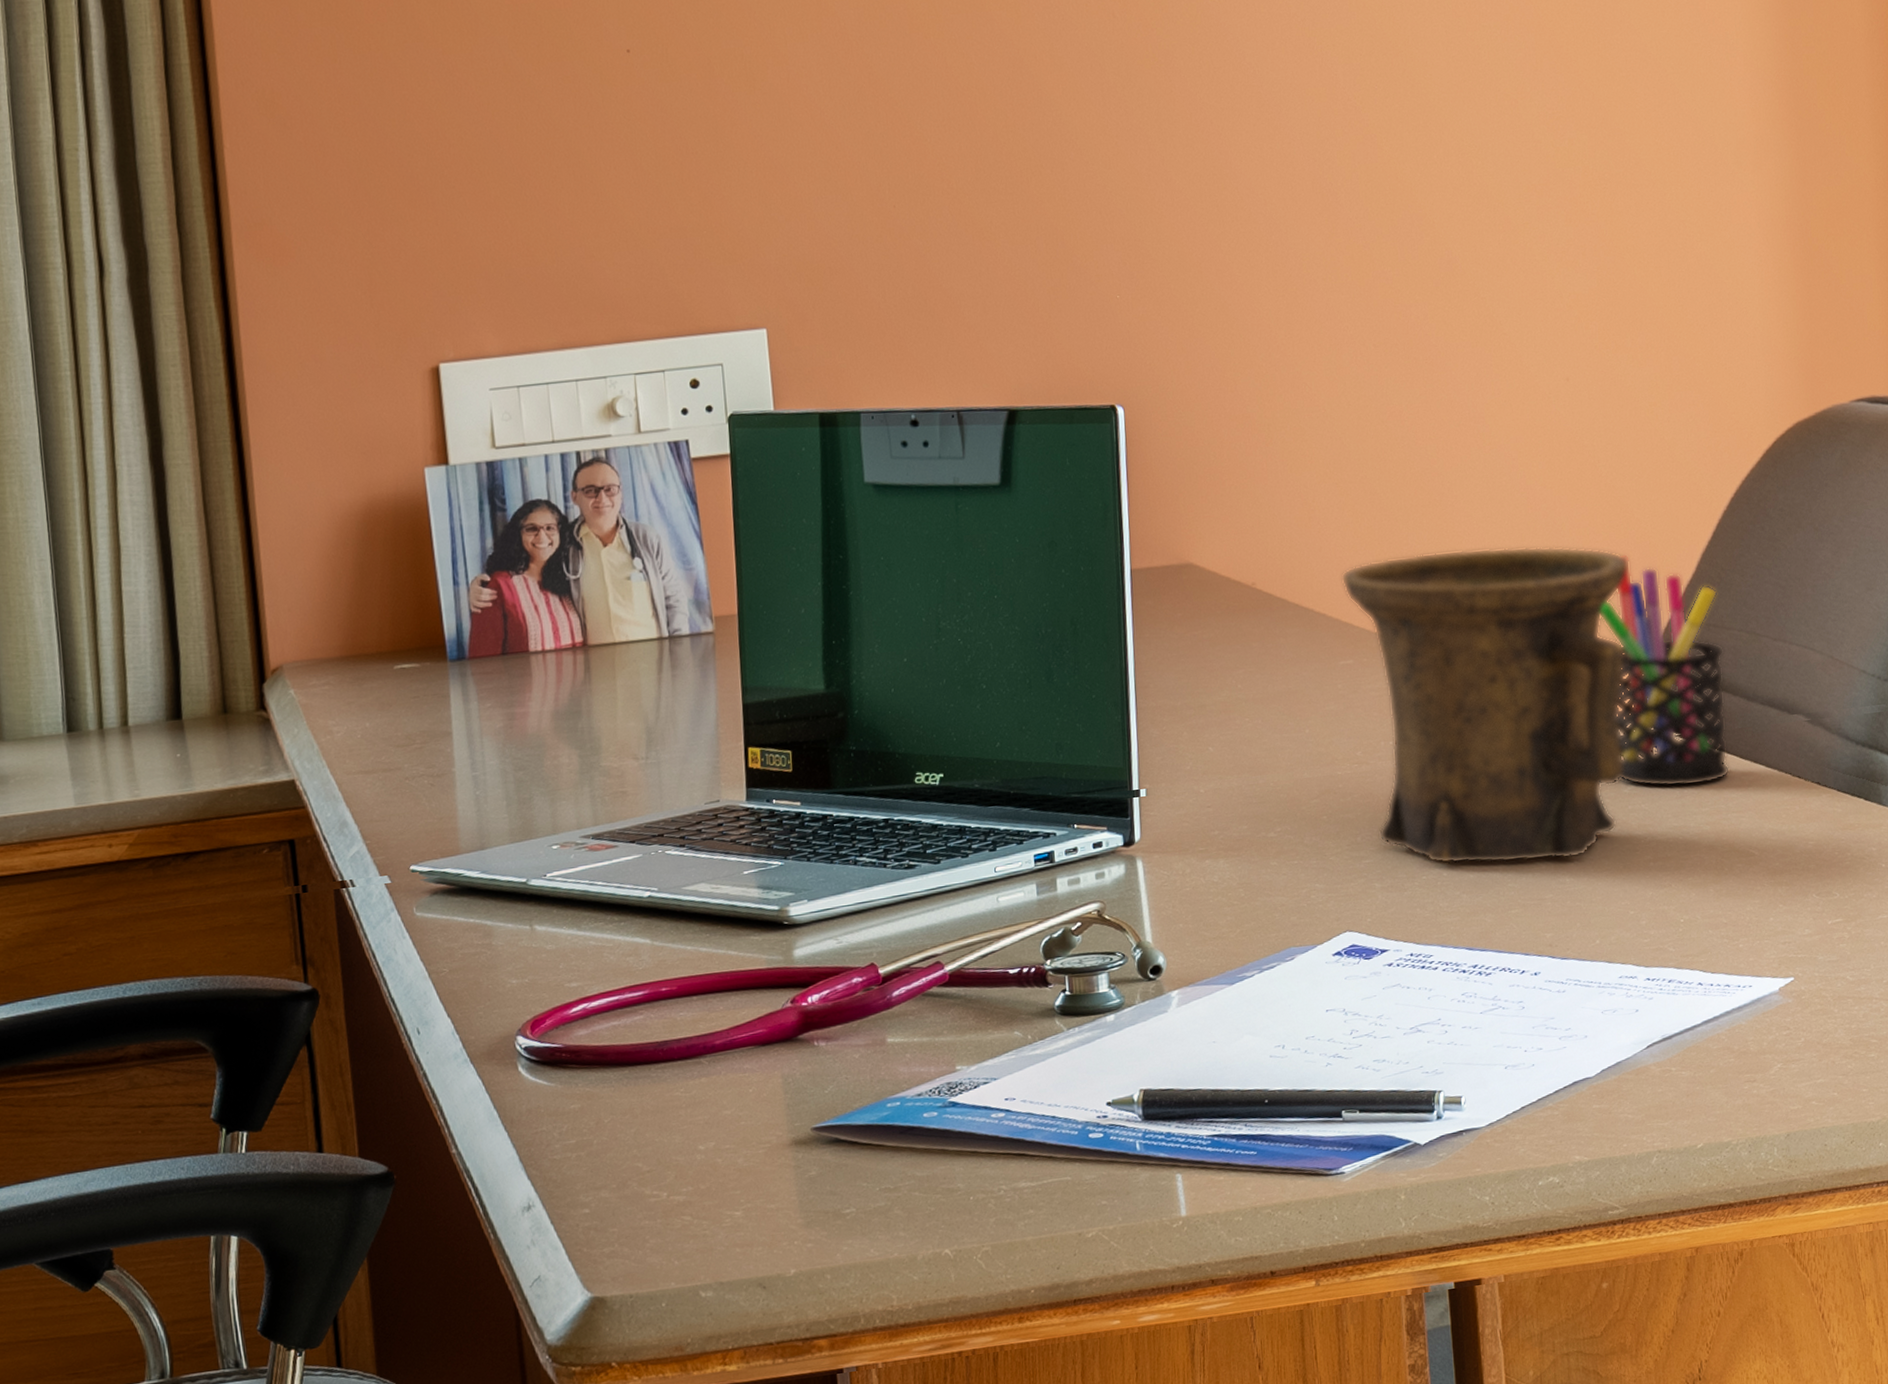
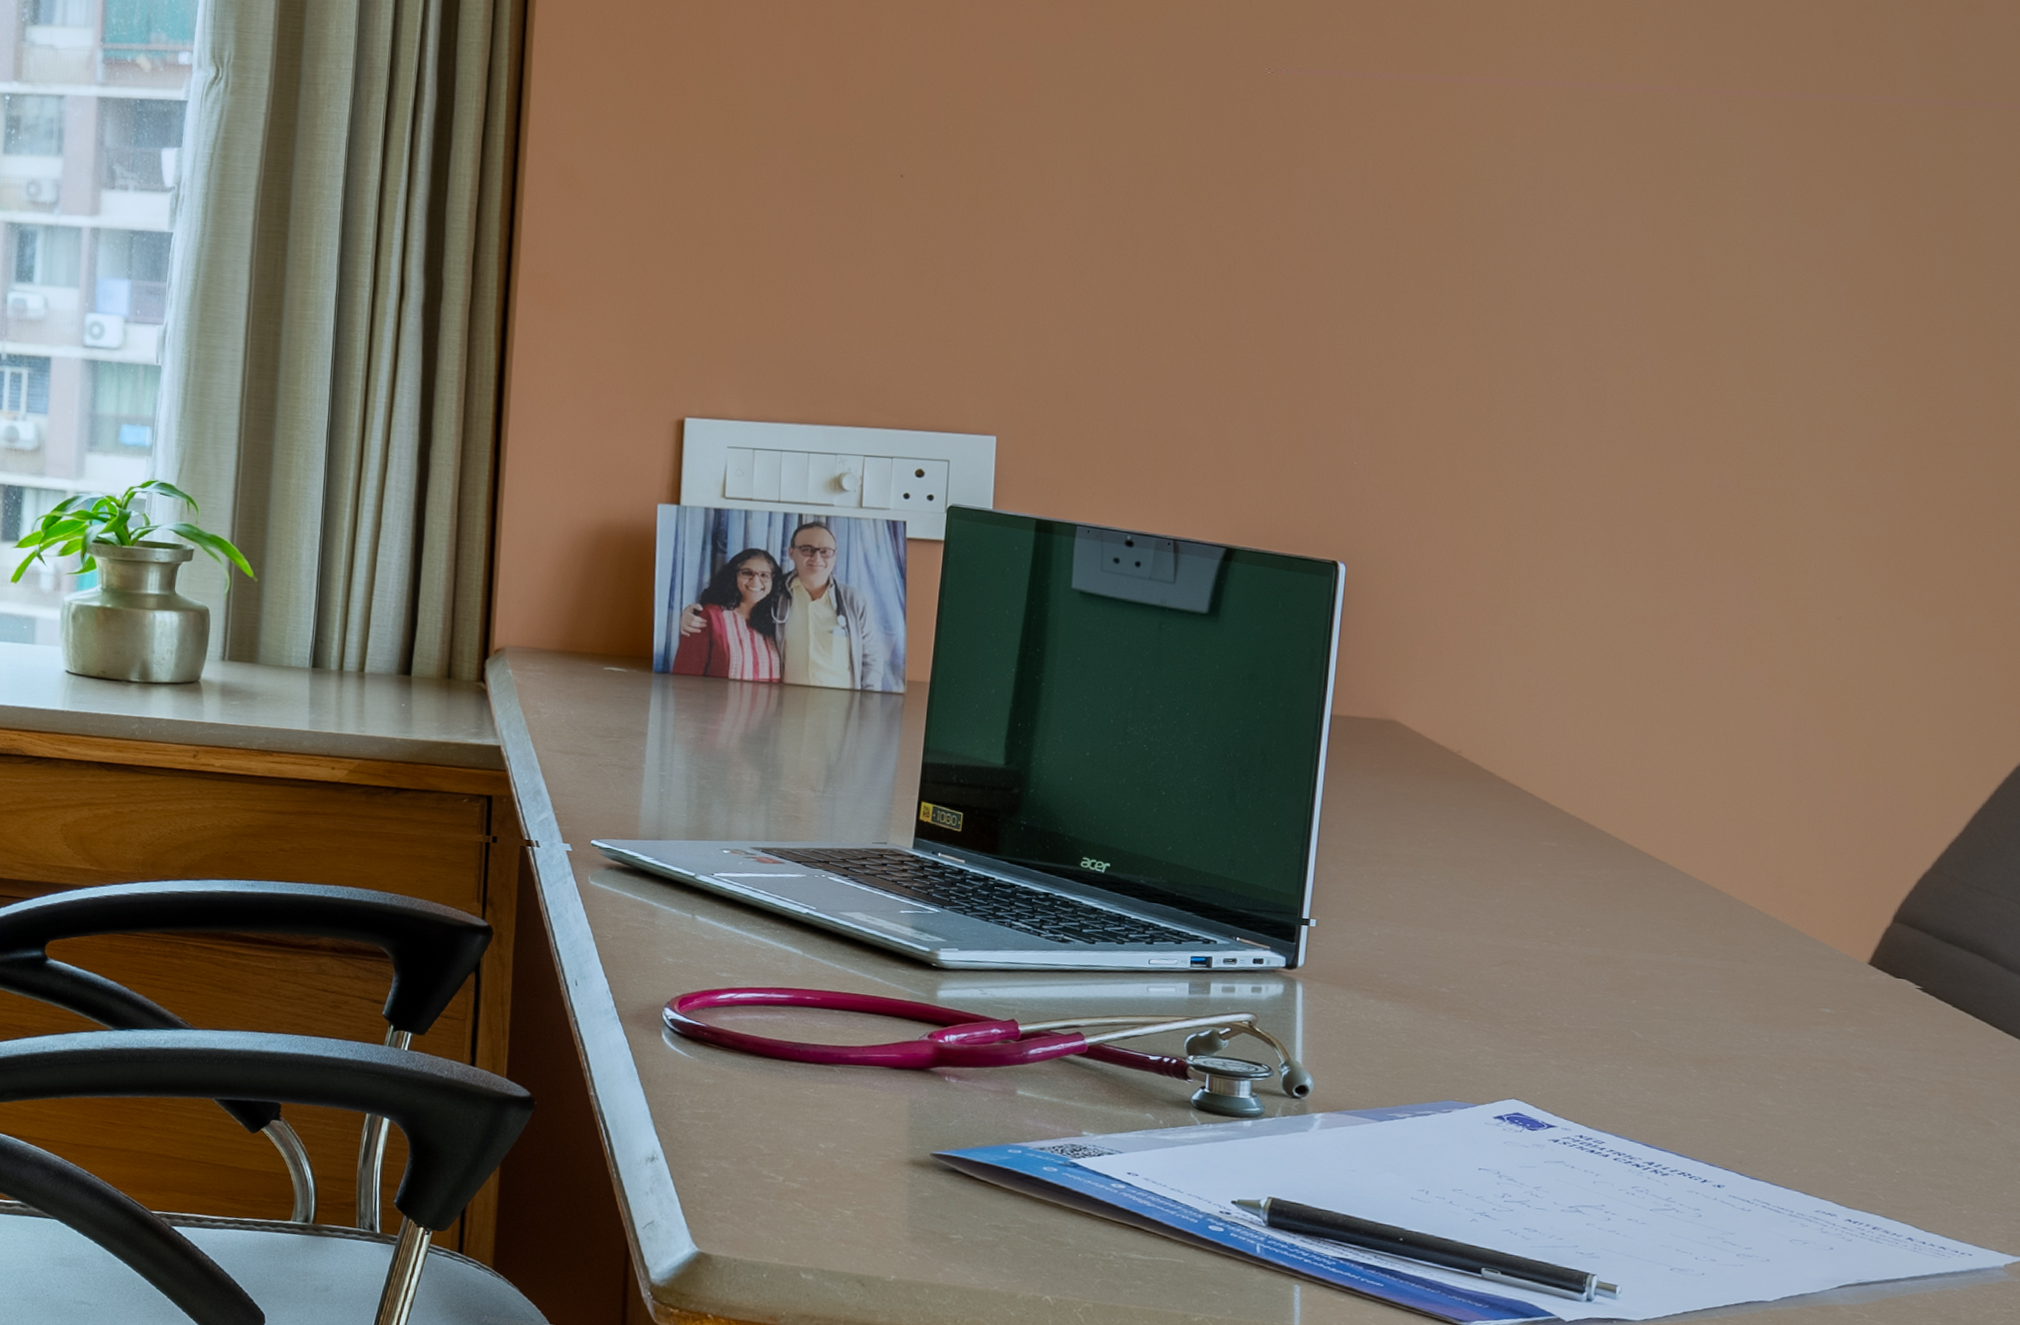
mug: present [1341,546,1629,864] -> none [1555,754,1886,1083]
pen holder: present [1599,554,1731,788] -> none [1844,799,1987,1044]

